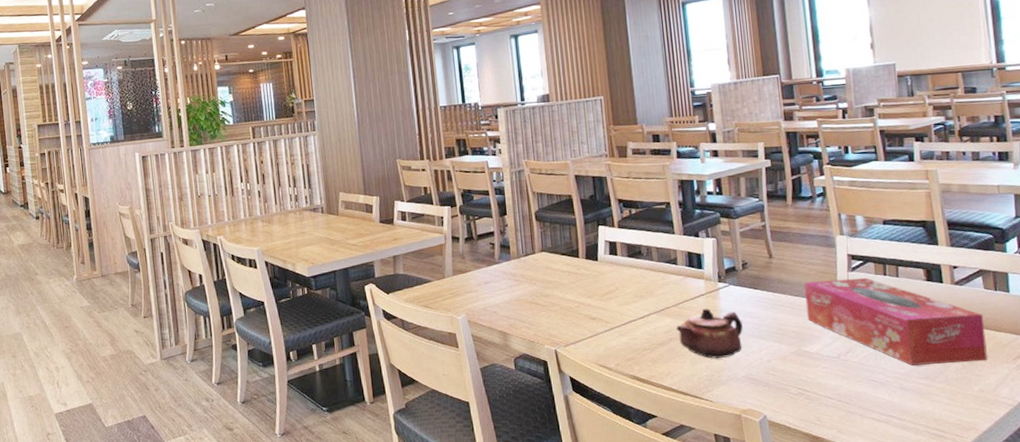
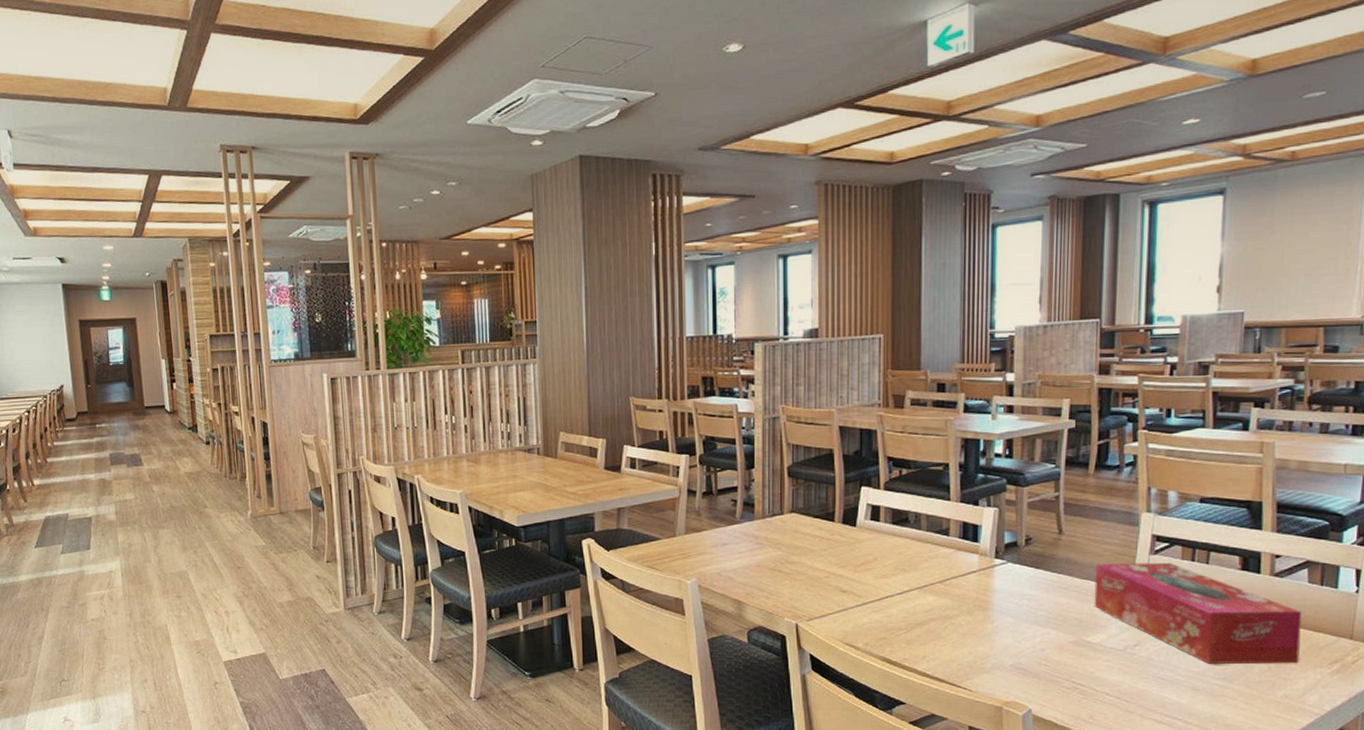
teapot: present [676,308,743,358] -> none [939,587,1017,643]

